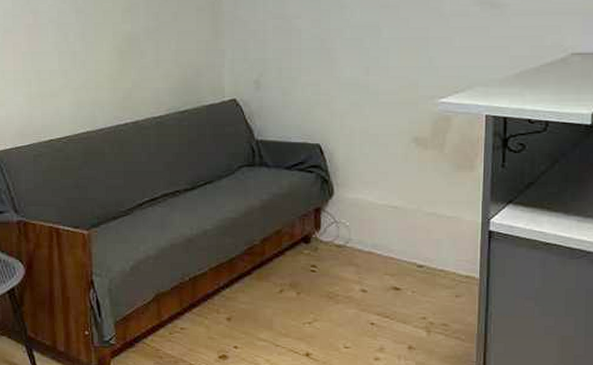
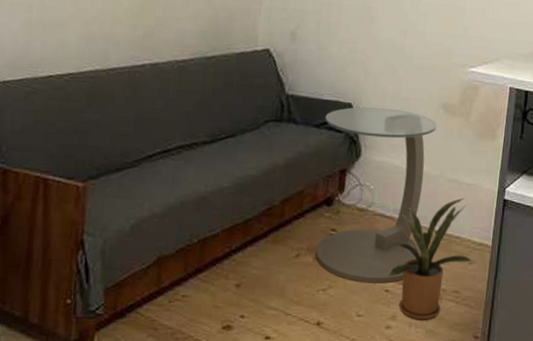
side table: none [295,146,409,317] -> present [315,107,437,284]
house plant: none [350,230,460,353] -> present [372,197,473,320]

